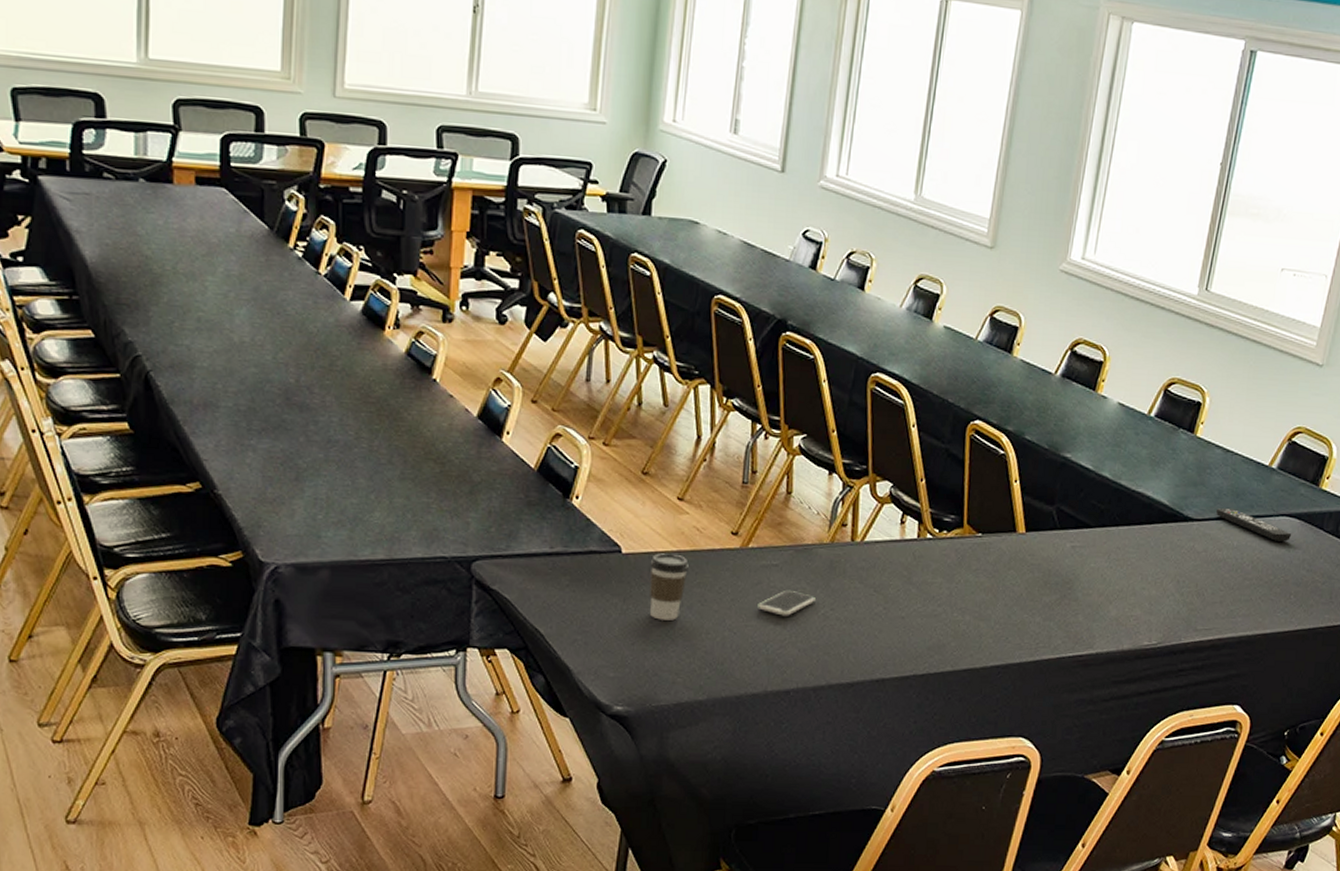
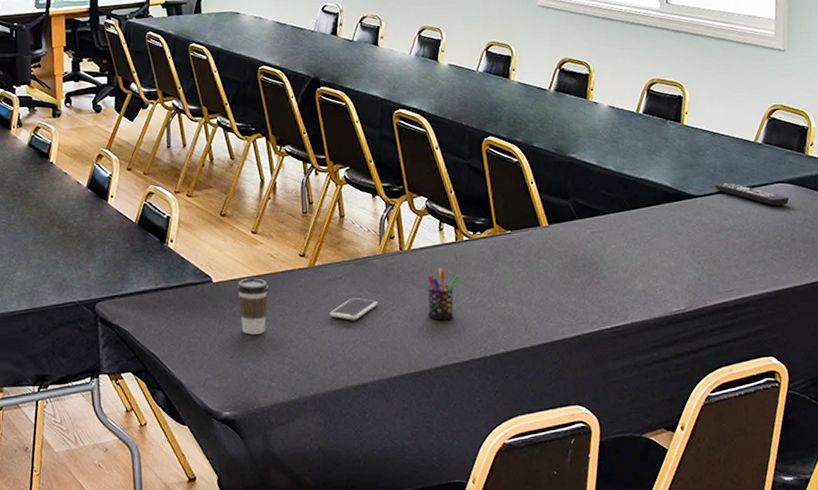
pen holder: none [871,567,915,628] -> present [427,268,460,321]

